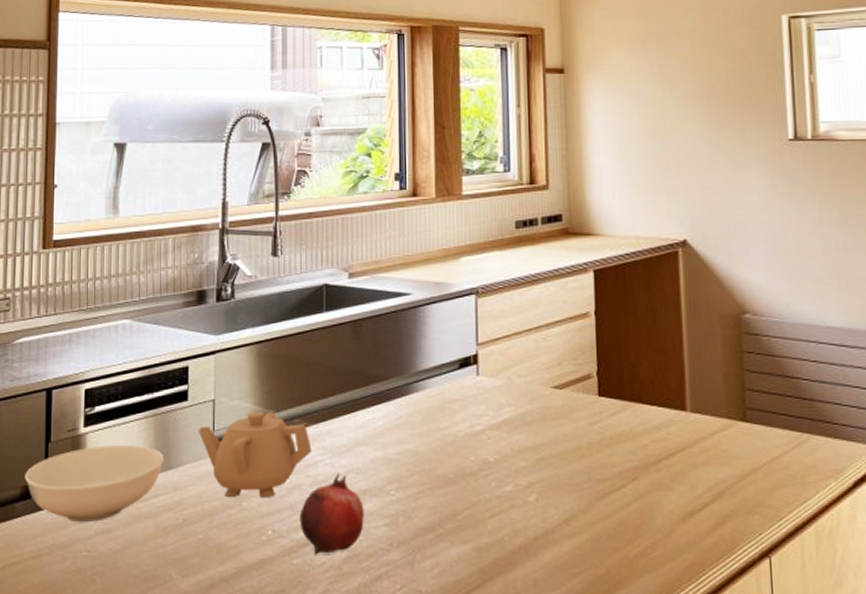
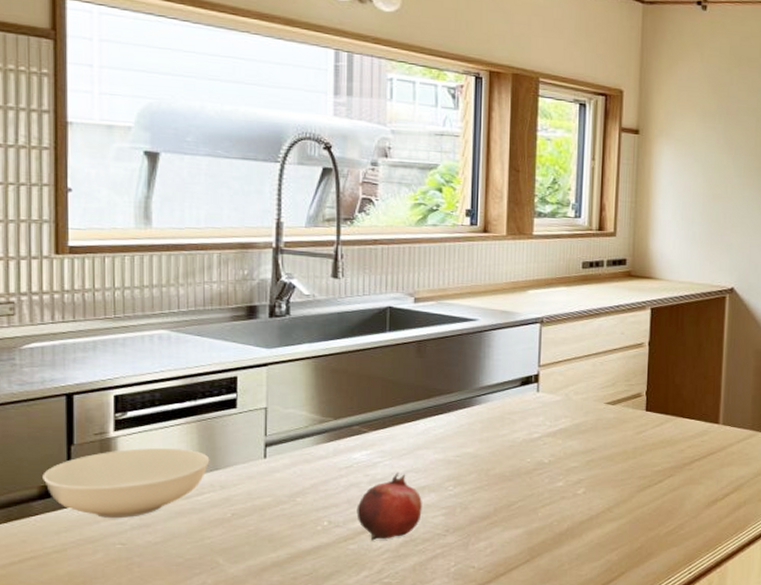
teapot: present [198,411,312,497] -> none [248,418,371,493]

